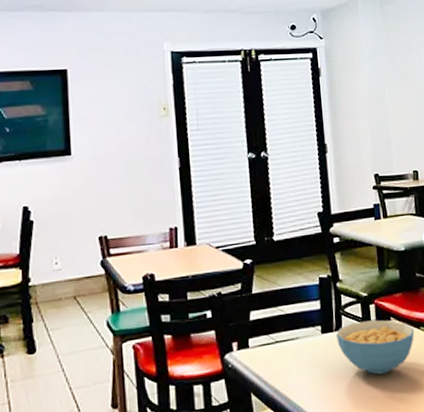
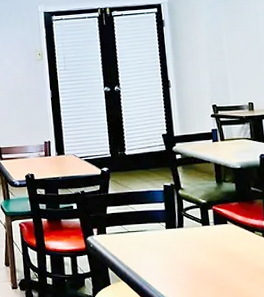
cereal bowl: present [336,319,415,375] -> none [179,222,250,266]

